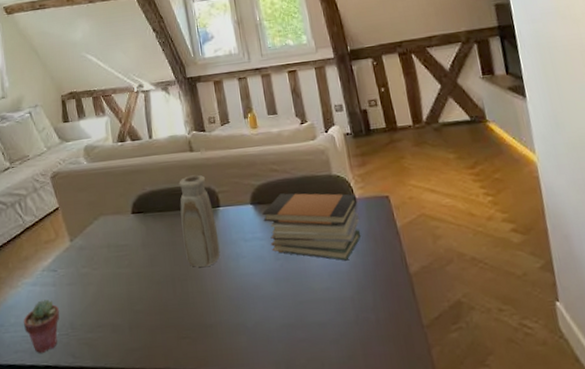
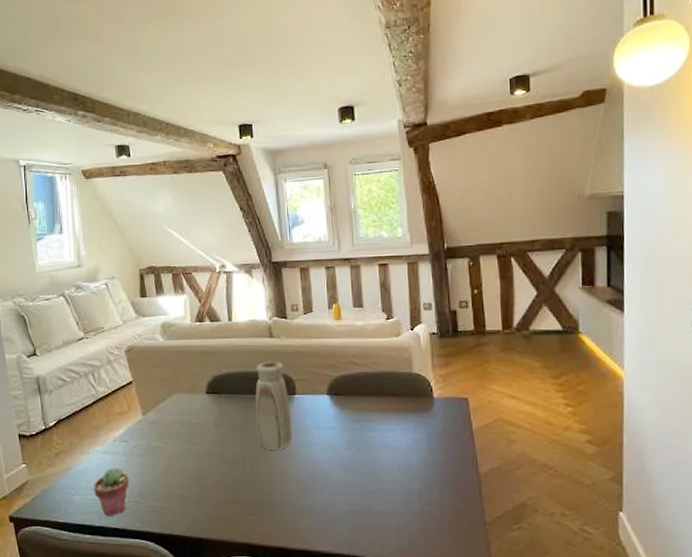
book stack: present [262,193,361,261] -> none [338,386,436,456]

